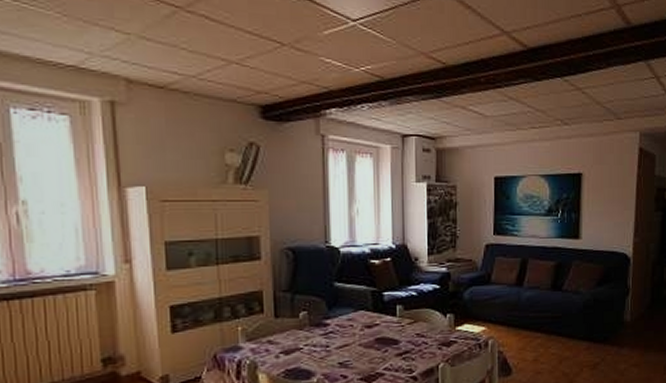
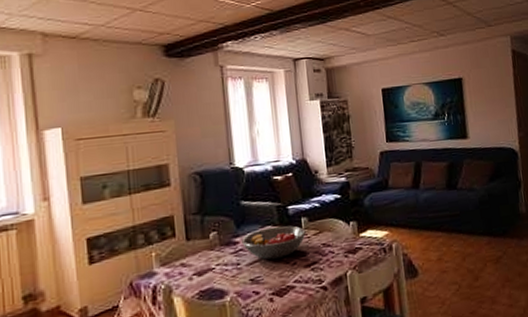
fruit bowl: none [332,311,400,345] -> present [241,225,306,260]

